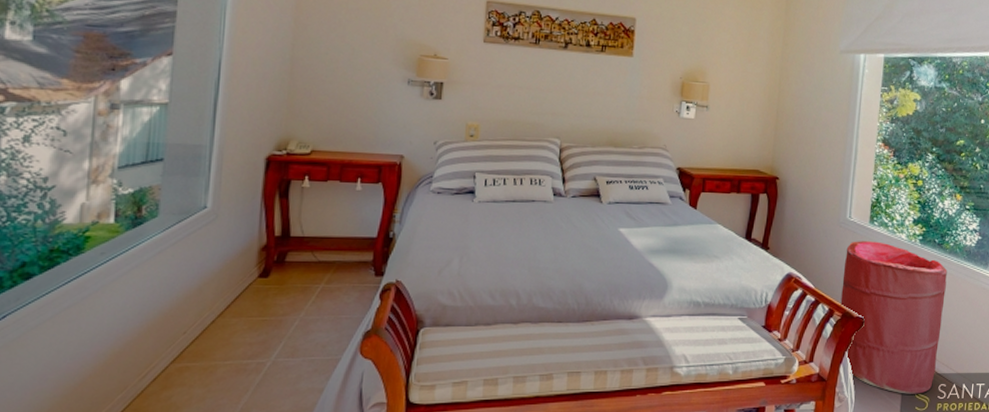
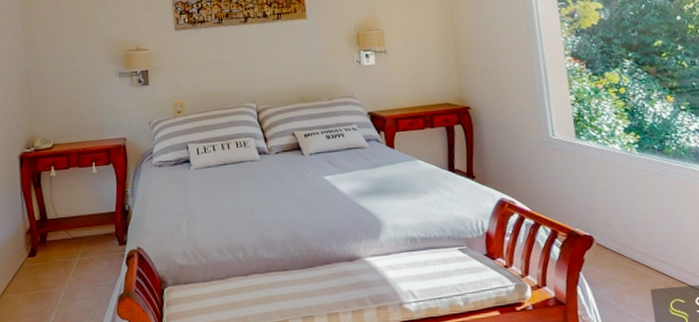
laundry hamper: present [840,241,947,394] -> none [556,156,688,312]

